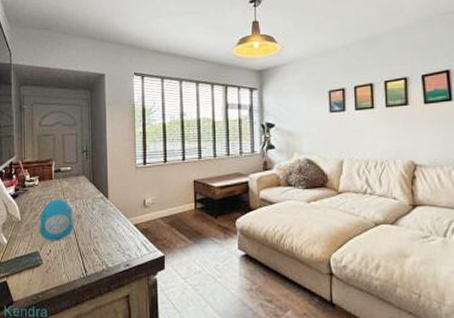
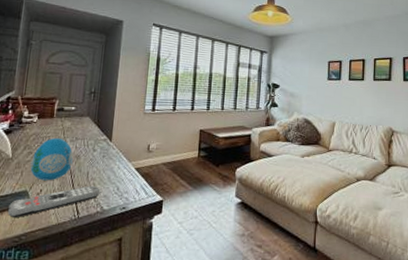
remote control: none [23,244,104,278] -> present [7,185,101,218]

